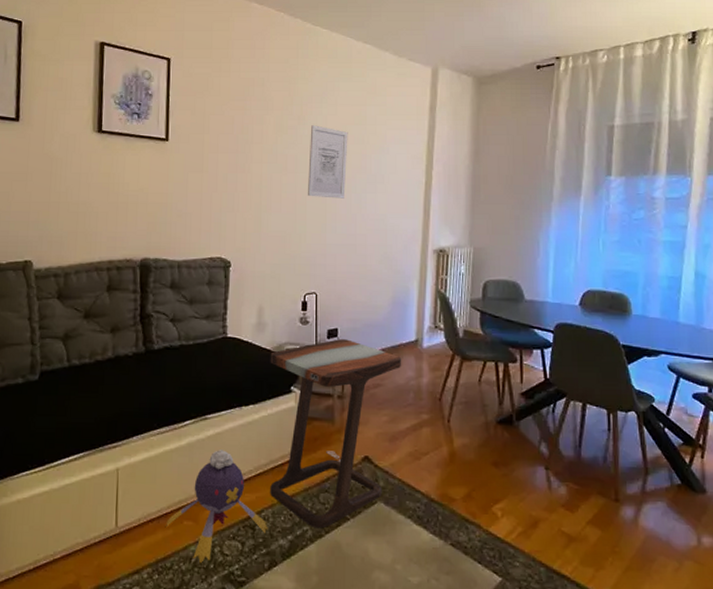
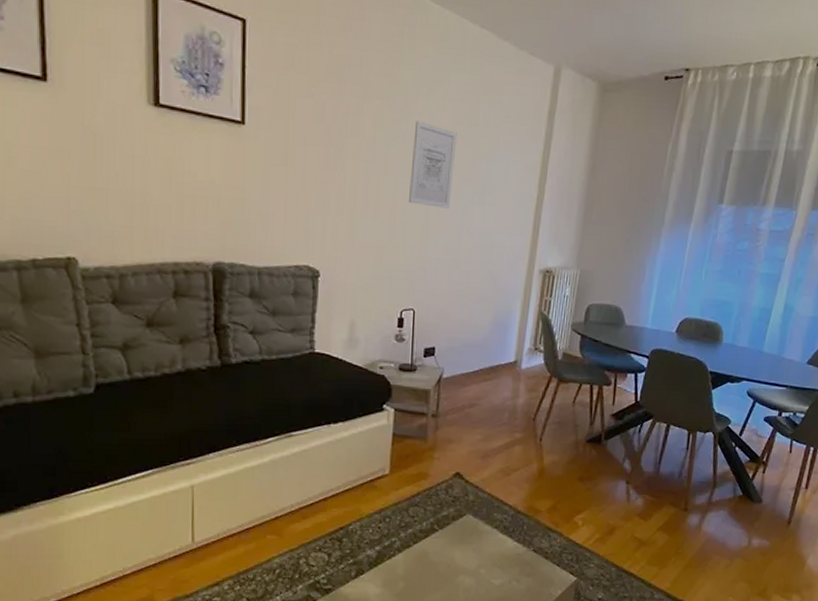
plush toy: present [166,450,268,564] -> none [248,467,356,575]
side table: present [270,339,402,529] -> none [358,358,500,540]

